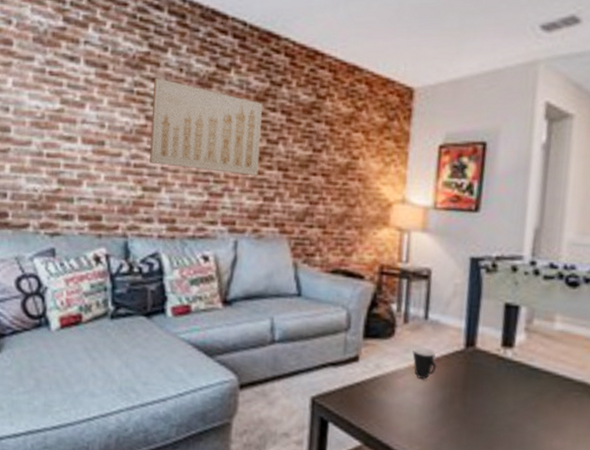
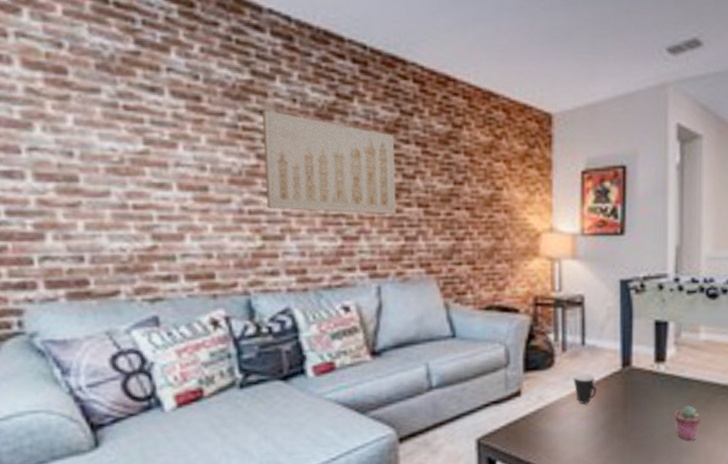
potted succulent: none [518,397,549,437] -> present [674,405,701,441]

